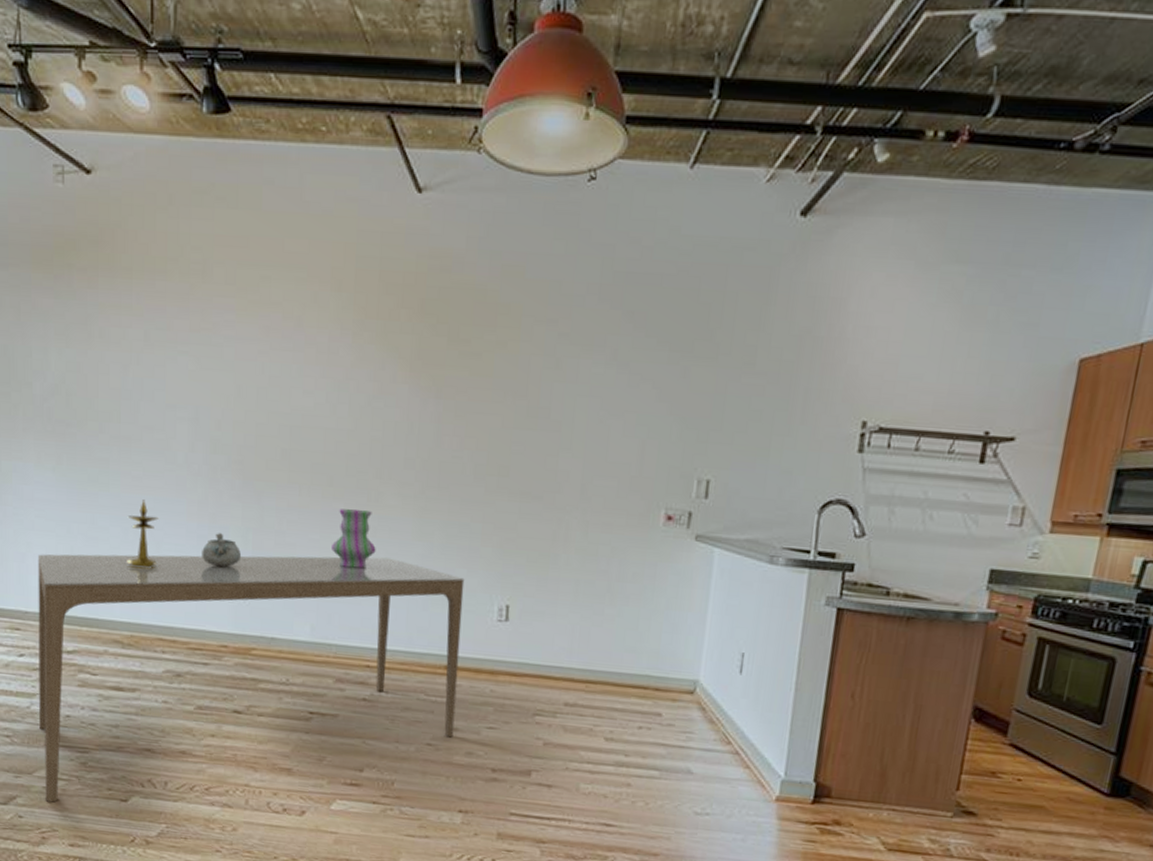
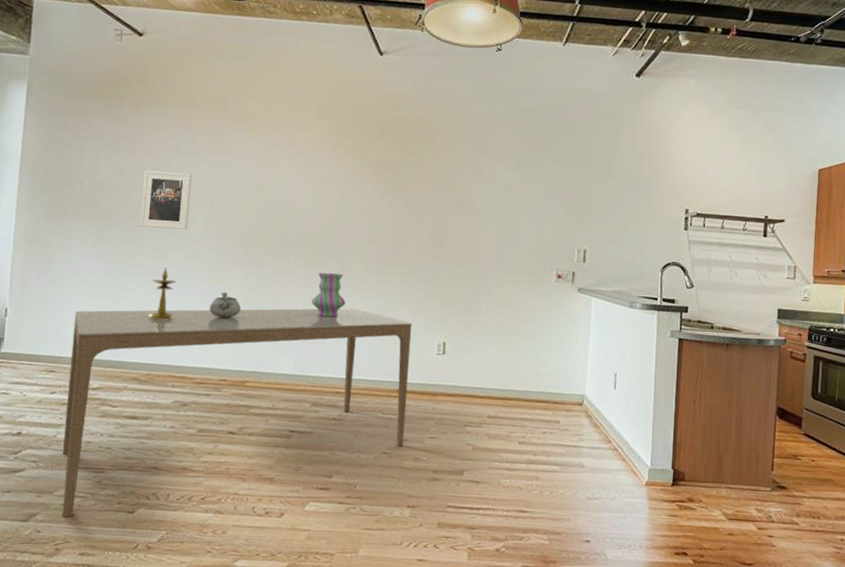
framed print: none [107,368,169,449] -> present [139,170,192,230]

